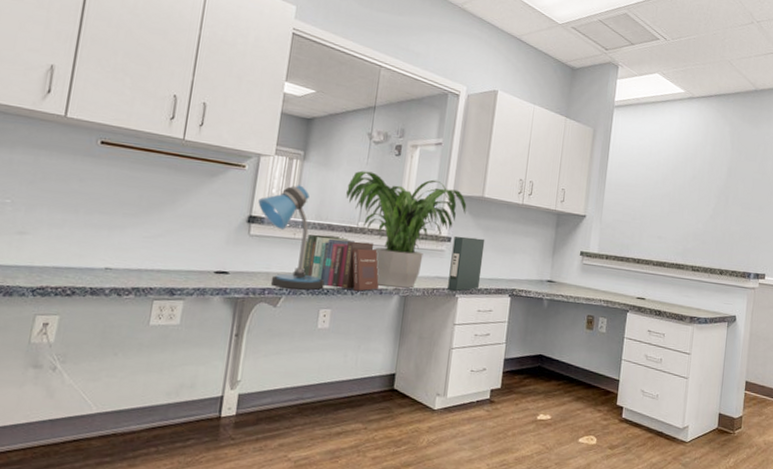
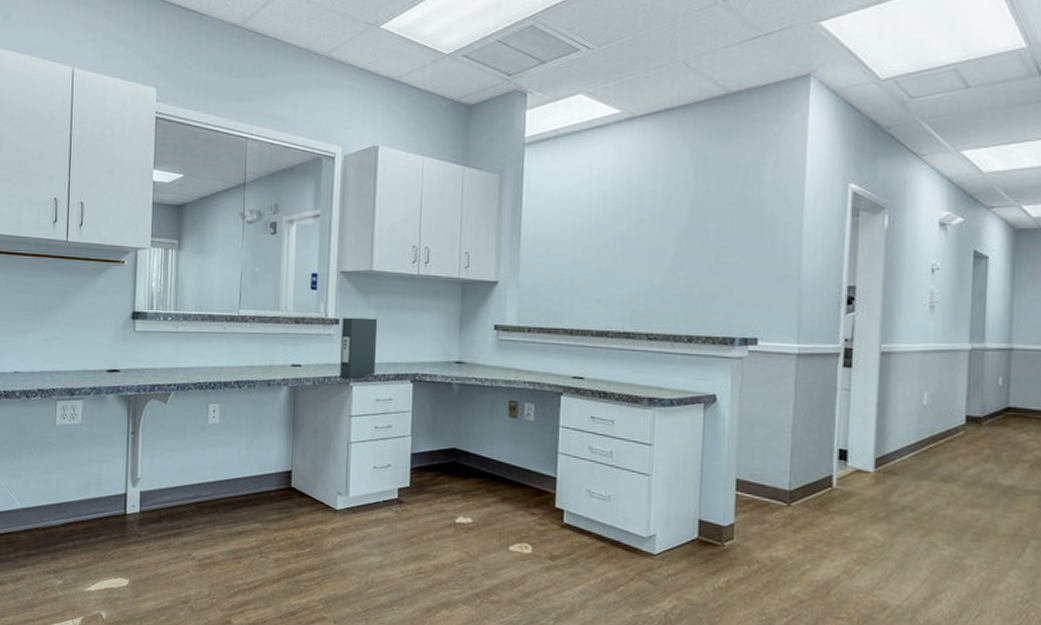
desk lamp: present [258,185,325,291] -> none [140,276,211,385]
books: present [302,234,380,292] -> none [187,326,267,384]
potted plant: present [346,170,467,289] -> none [224,254,354,379]

